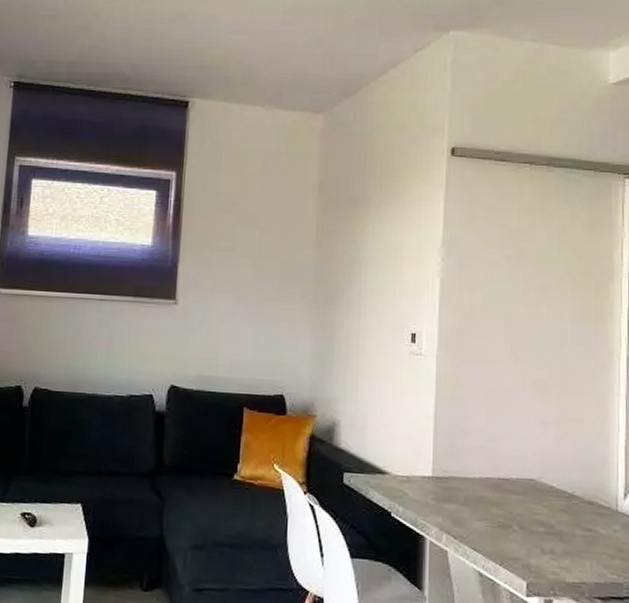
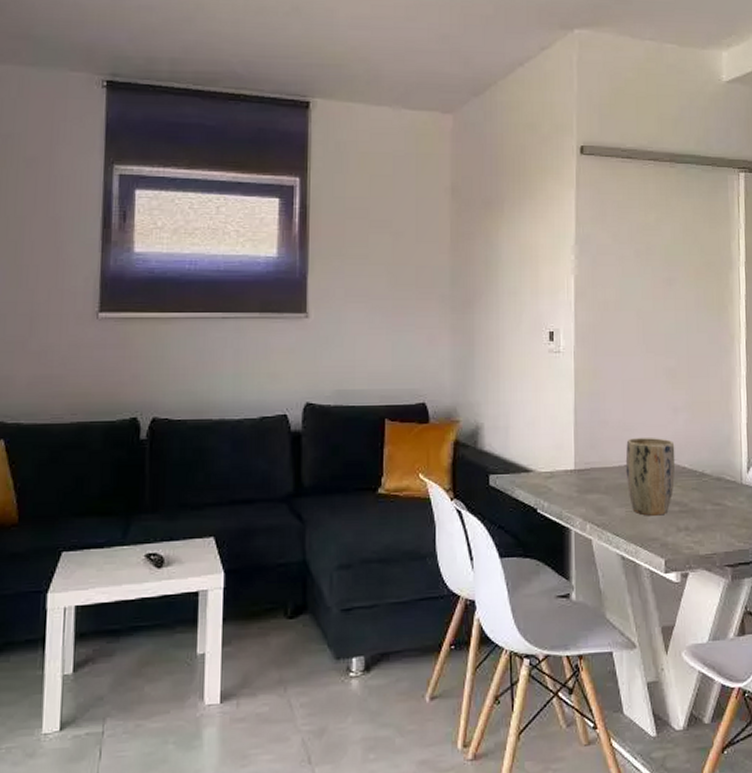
plant pot: none [487,449,542,535] -> present [625,437,675,516]

